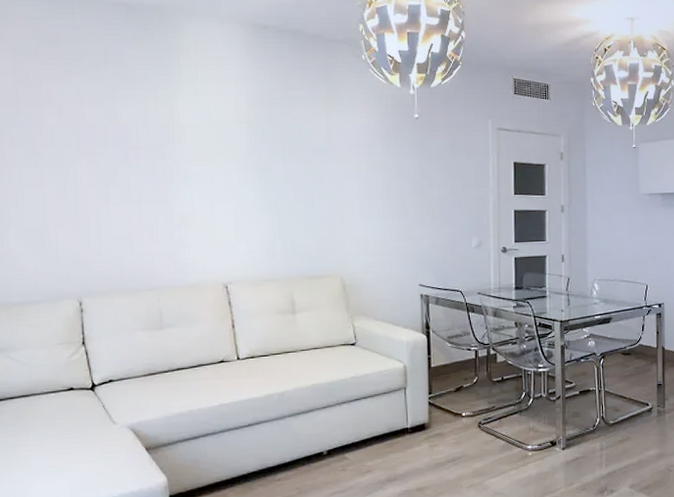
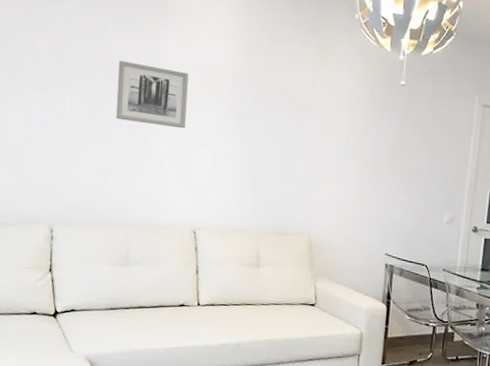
wall art: none [132,126,206,186] -> present [115,61,189,129]

